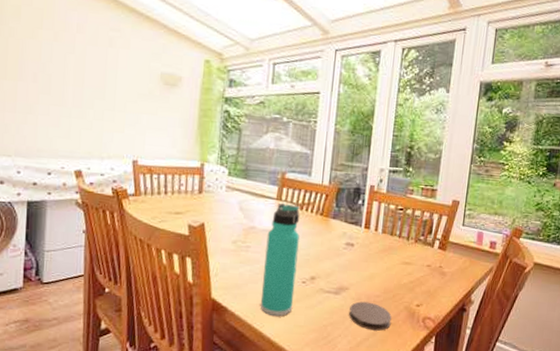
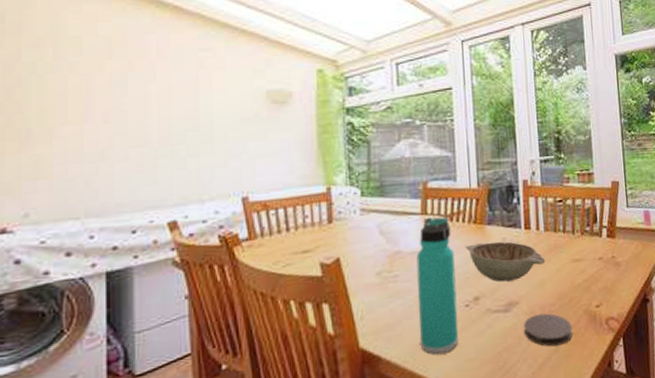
decorative bowl: none [309,232,379,270] -> present [465,241,546,282]

